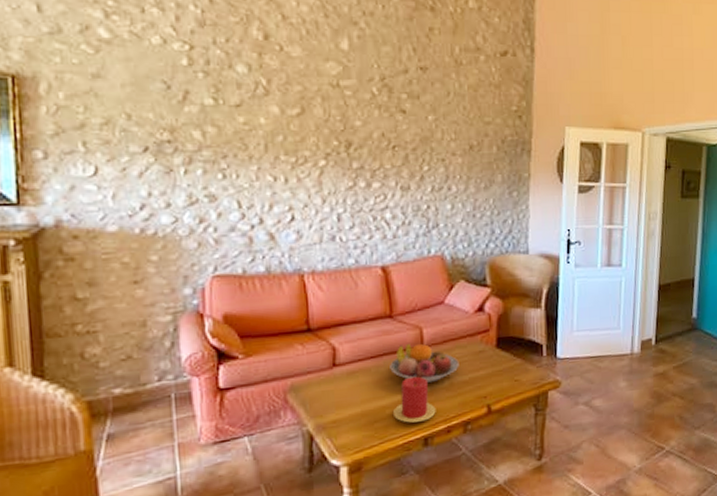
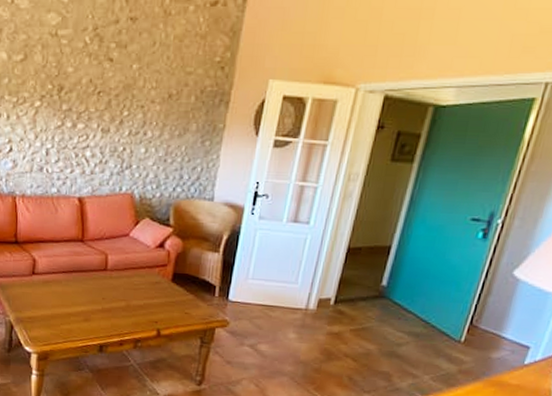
fruit bowl: present [390,343,459,383] -> none [77,265,136,301]
candle: present [392,376,436,423] -> none [76,293,112,332]

